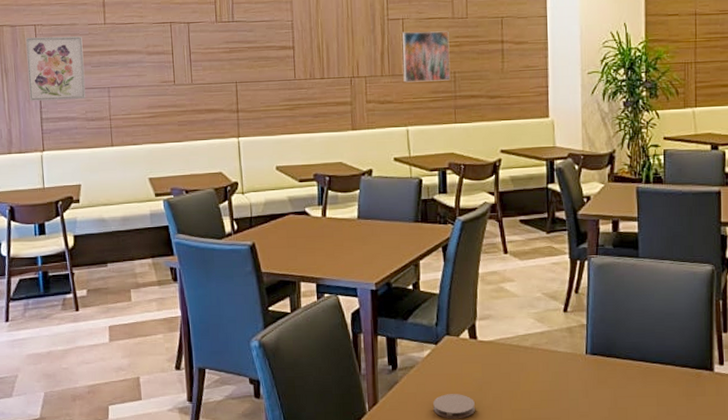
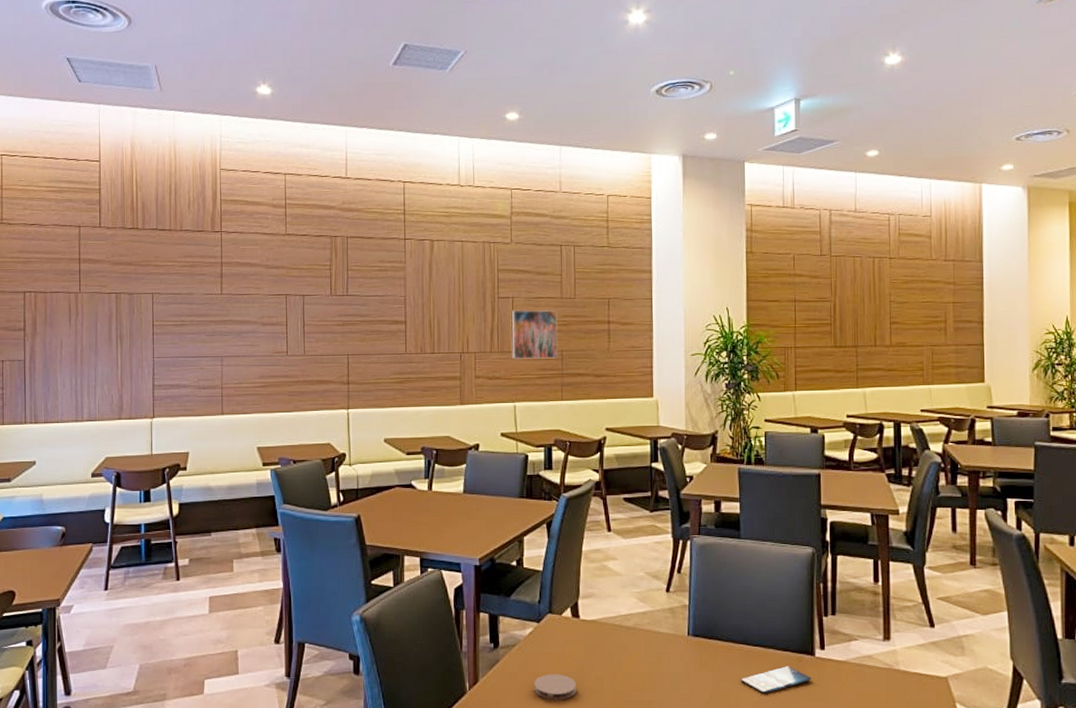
wall art: present [25,36,86,101] -> none [142,305,199,368]
smartphone: none [638,382,711,409] -> present [740,666,812,694]

